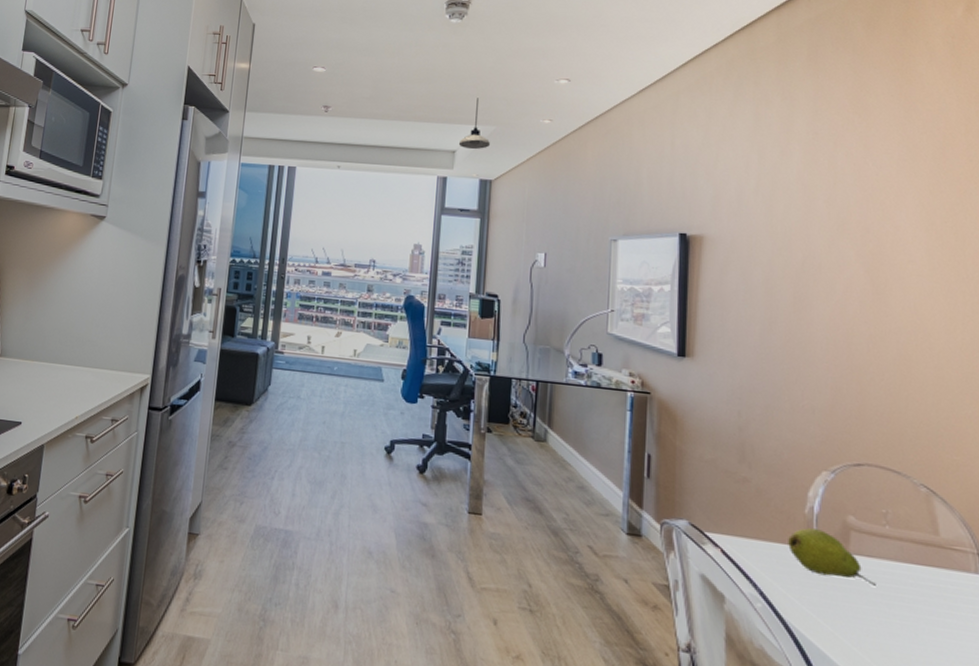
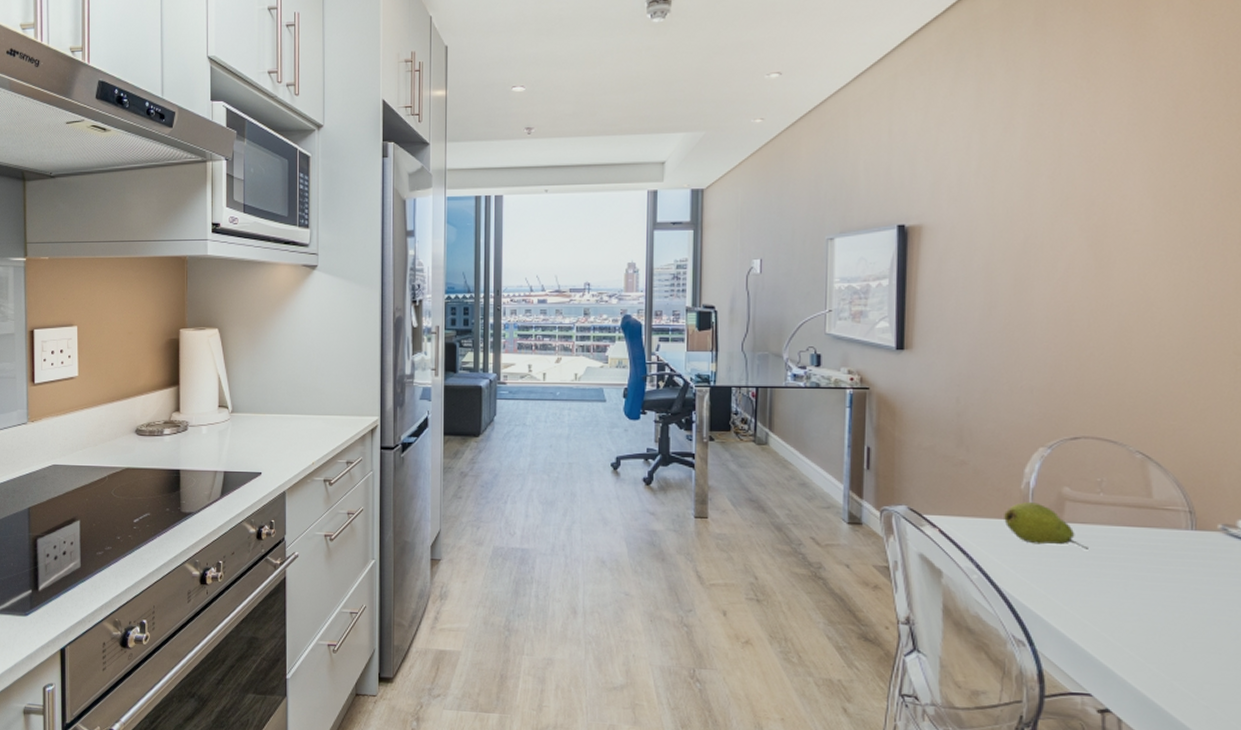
pendant light: present [458,98,490,150] -> none [667,102,700,159]

